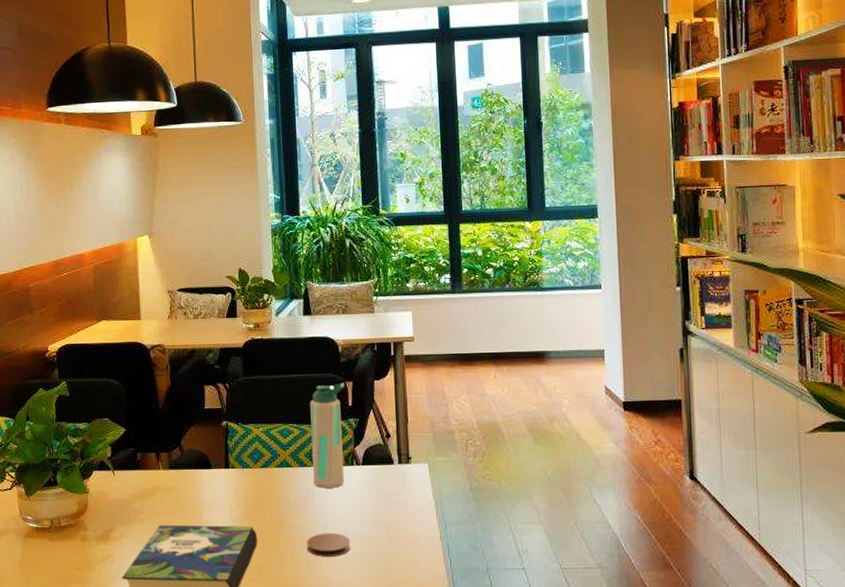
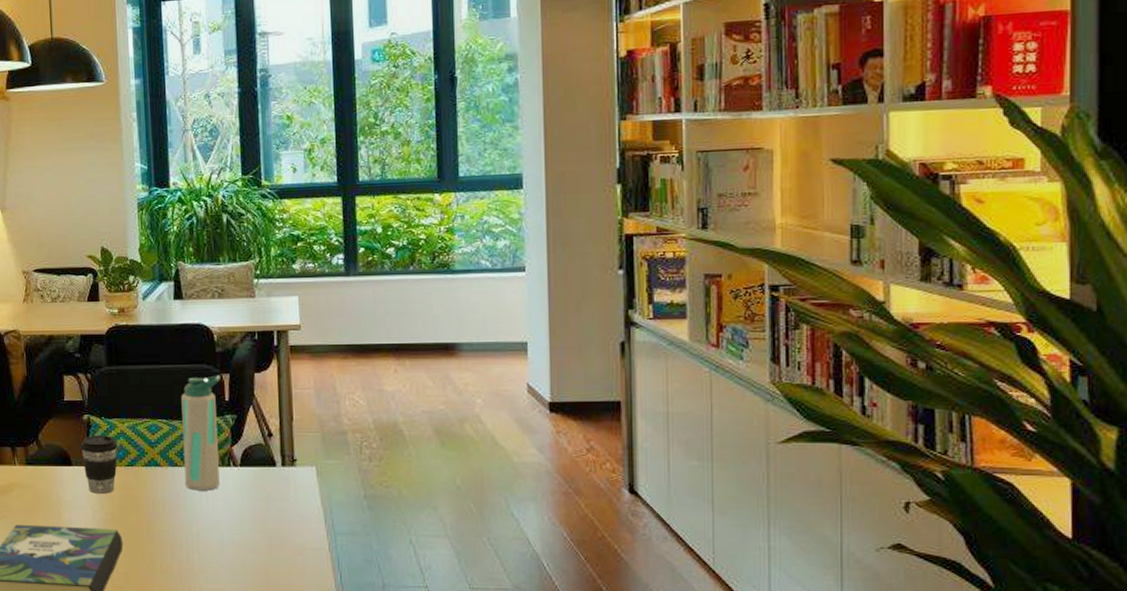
coffee cup: none [219,440,254,494] -> present [80,435,118,494]
coaster: present [306,533,351,557] -> none [177,539,227,565]

